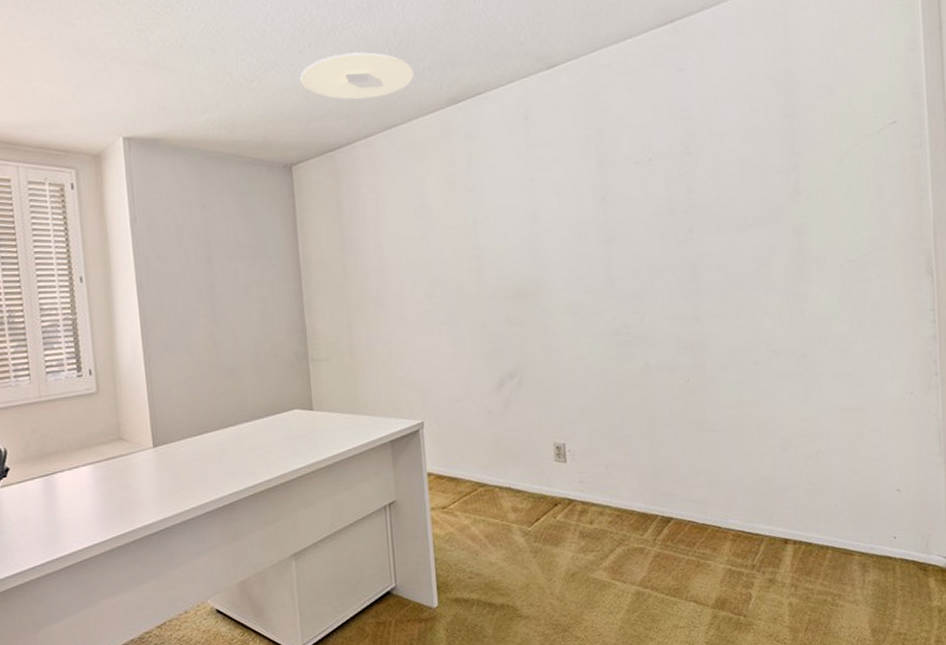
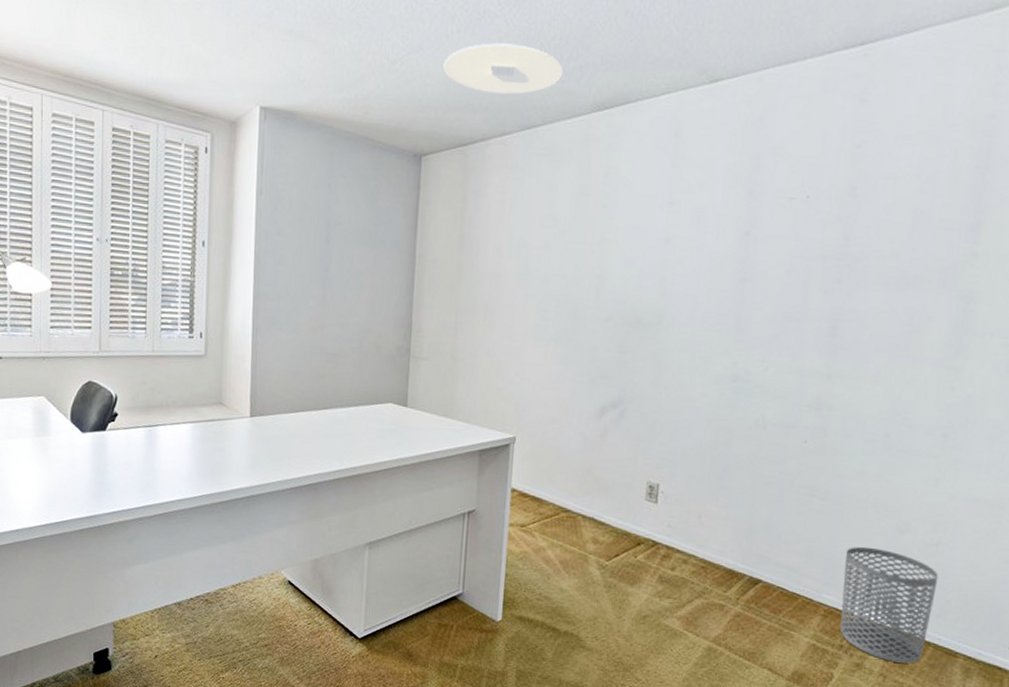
waste bin: none [741,468,824,572] -> present [840,546,939,664]

